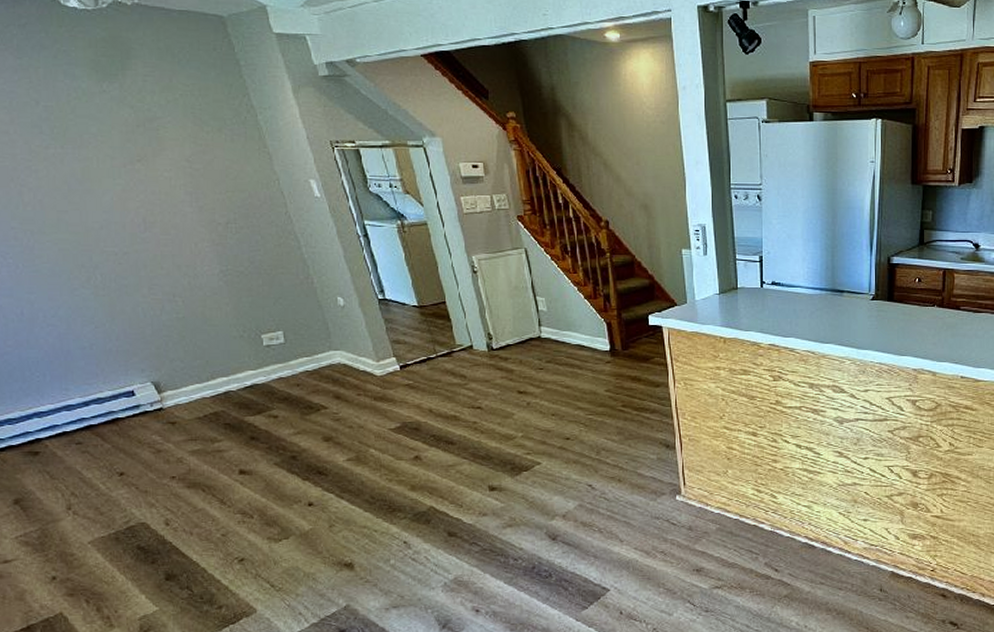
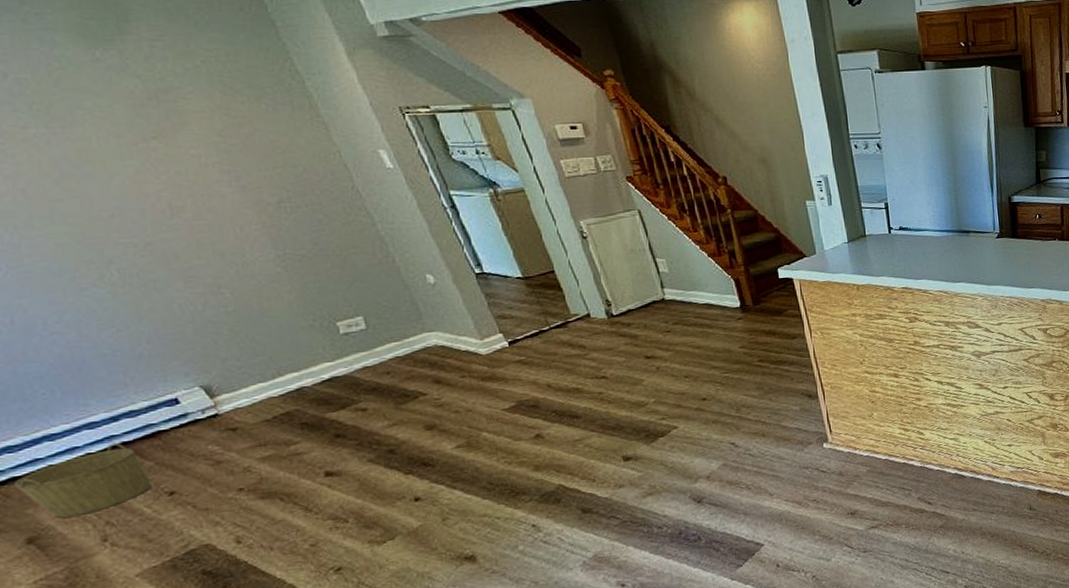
basket: none [10,424,108,486] -> present [14,442,152,519]

